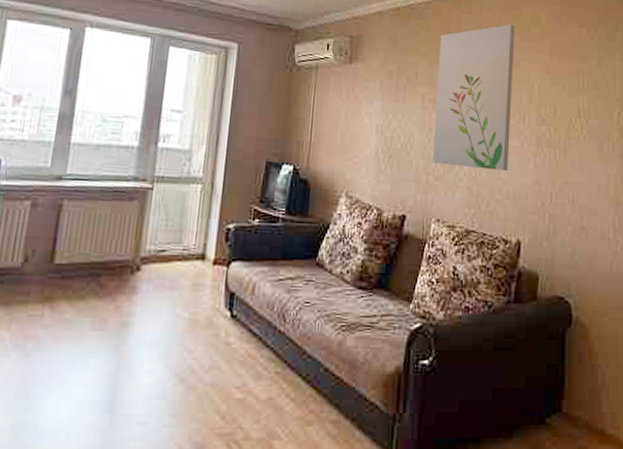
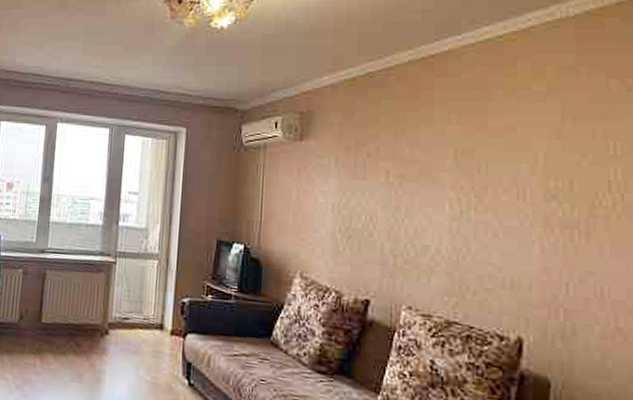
wall art: present [432,24,515,171] -> none [401,83,508,255]

